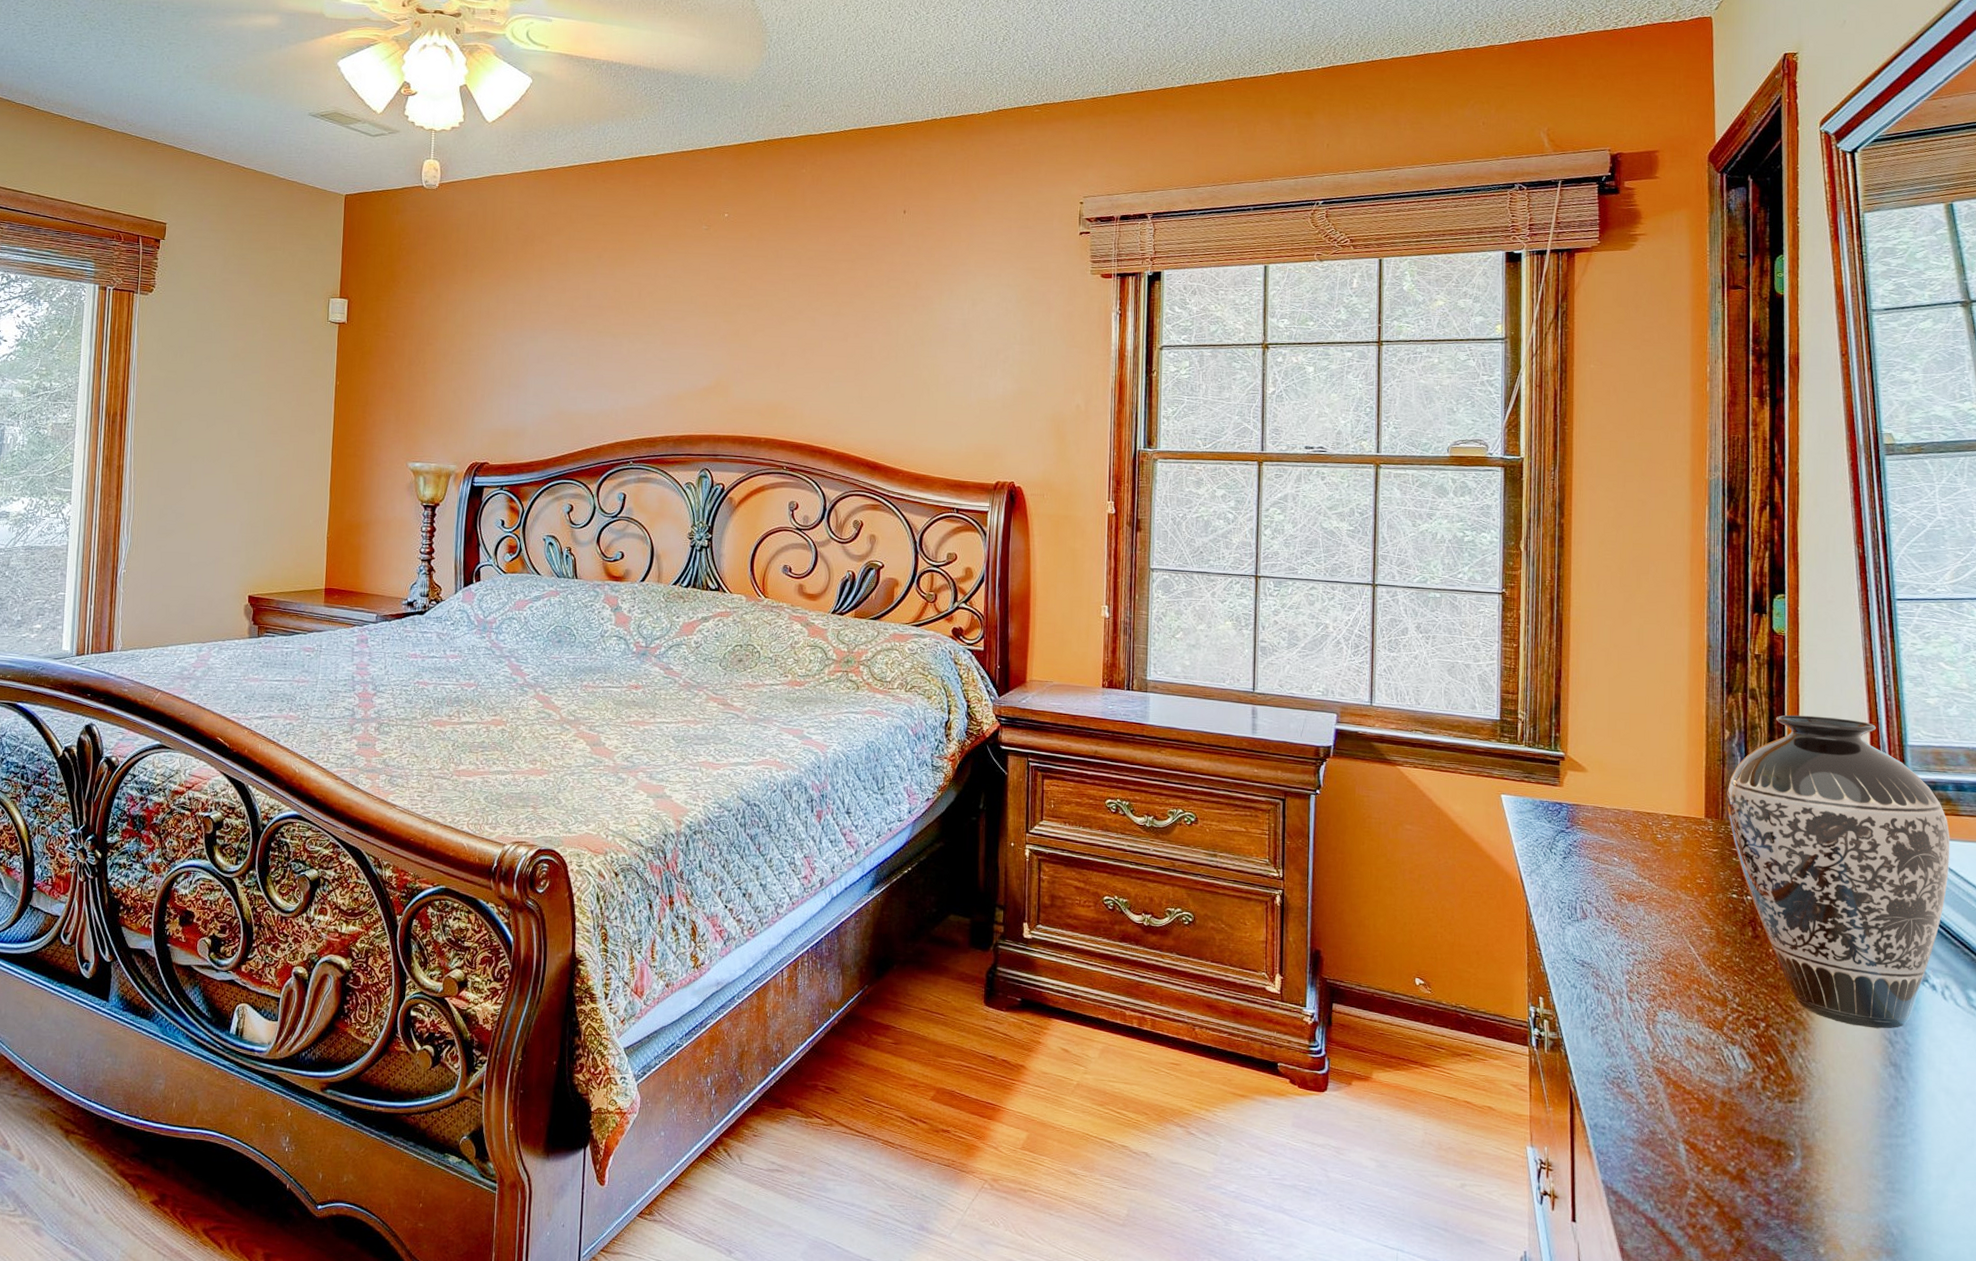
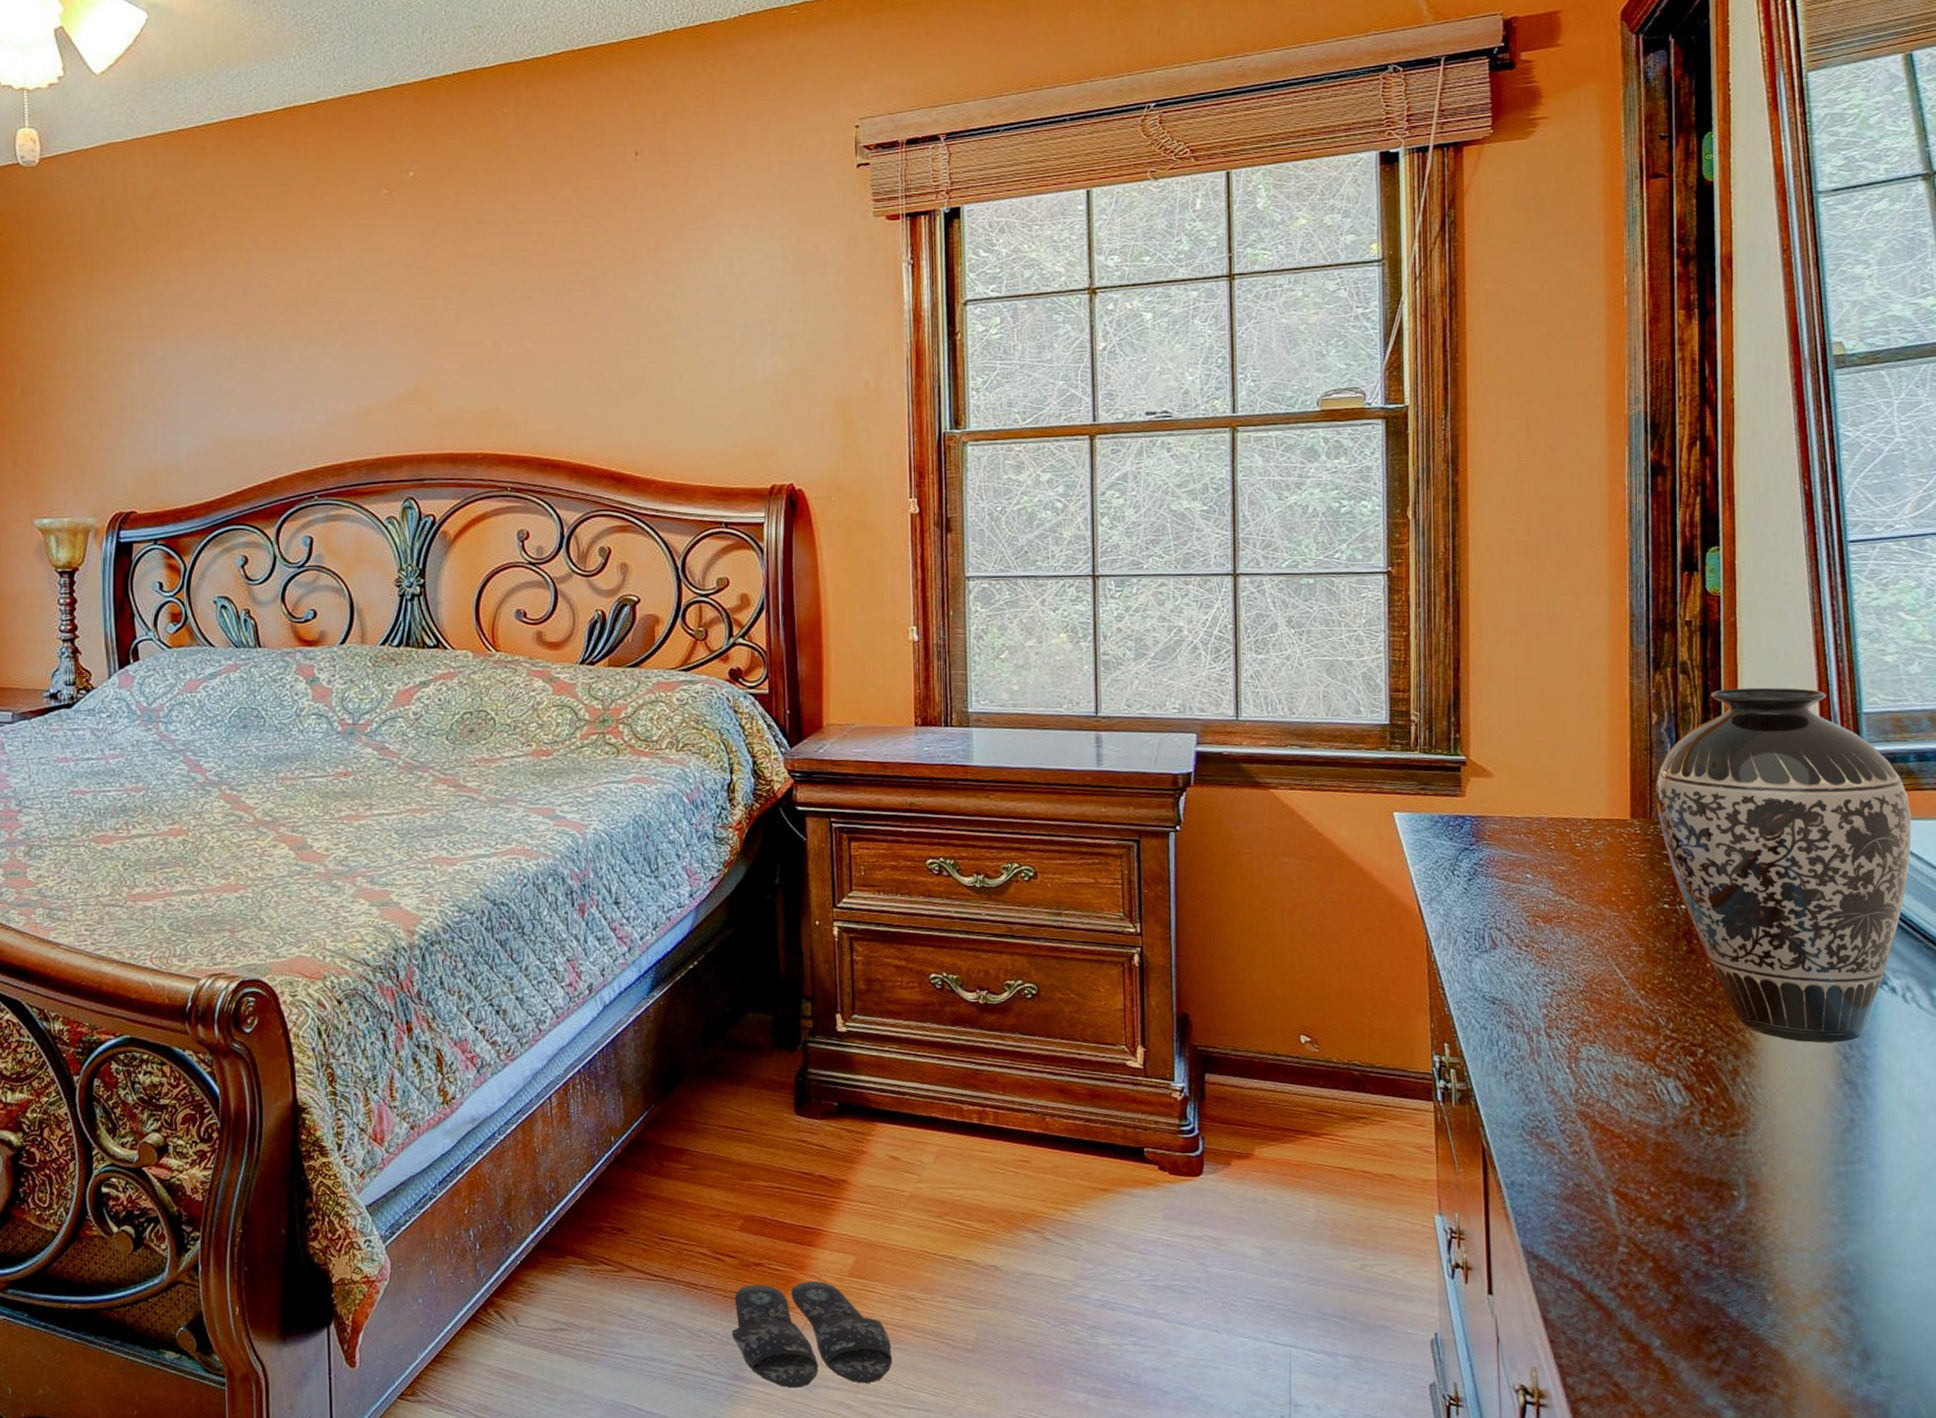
slippers: none [919,1148,1055,1244] -> present [731,1281,893,1388]

